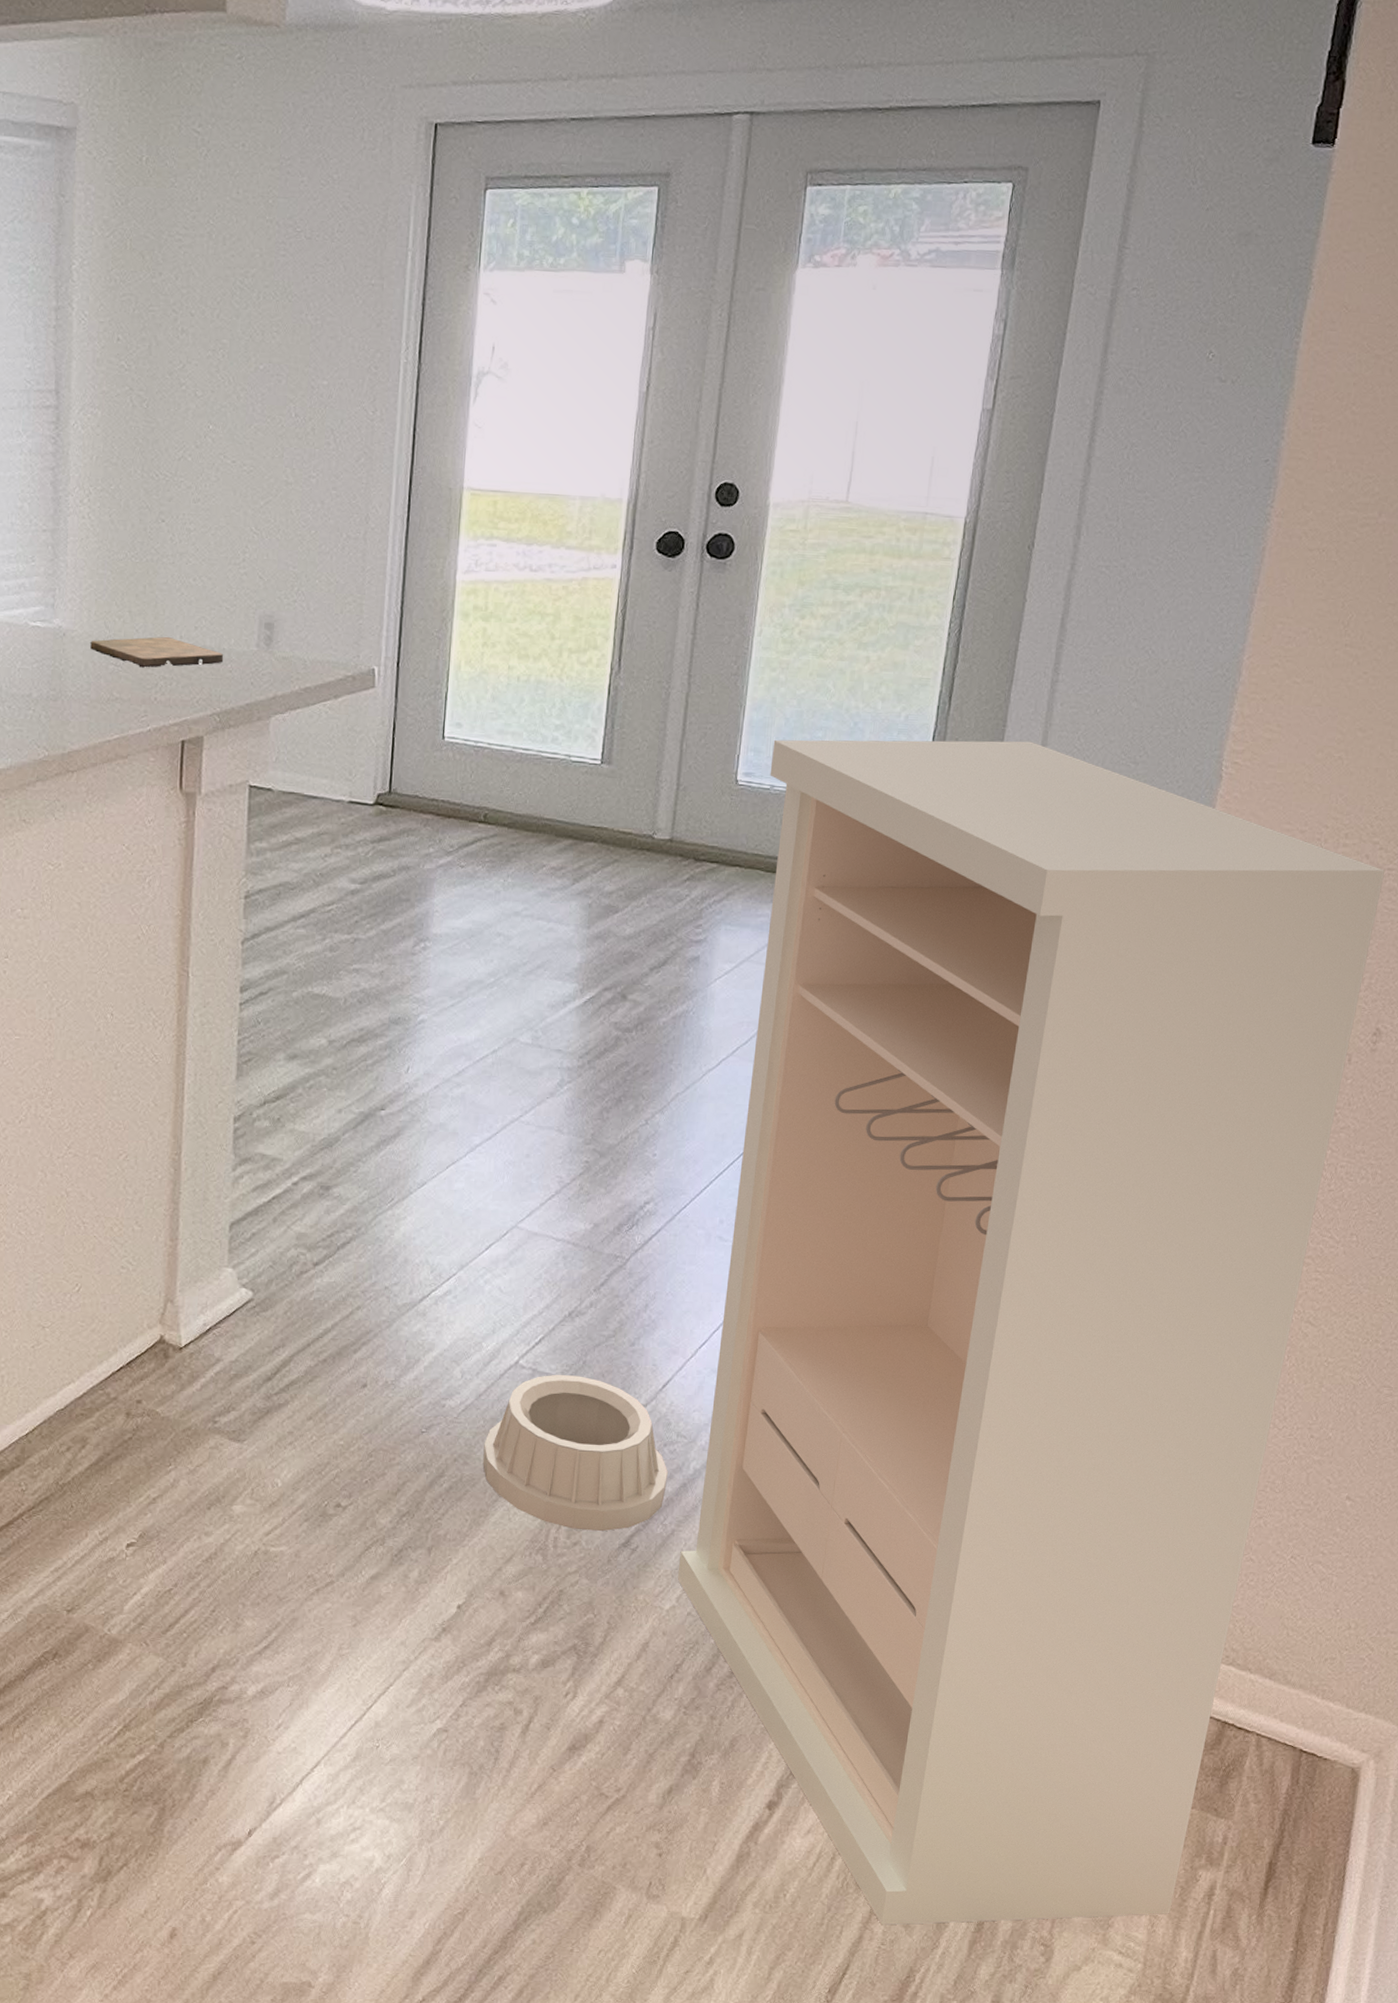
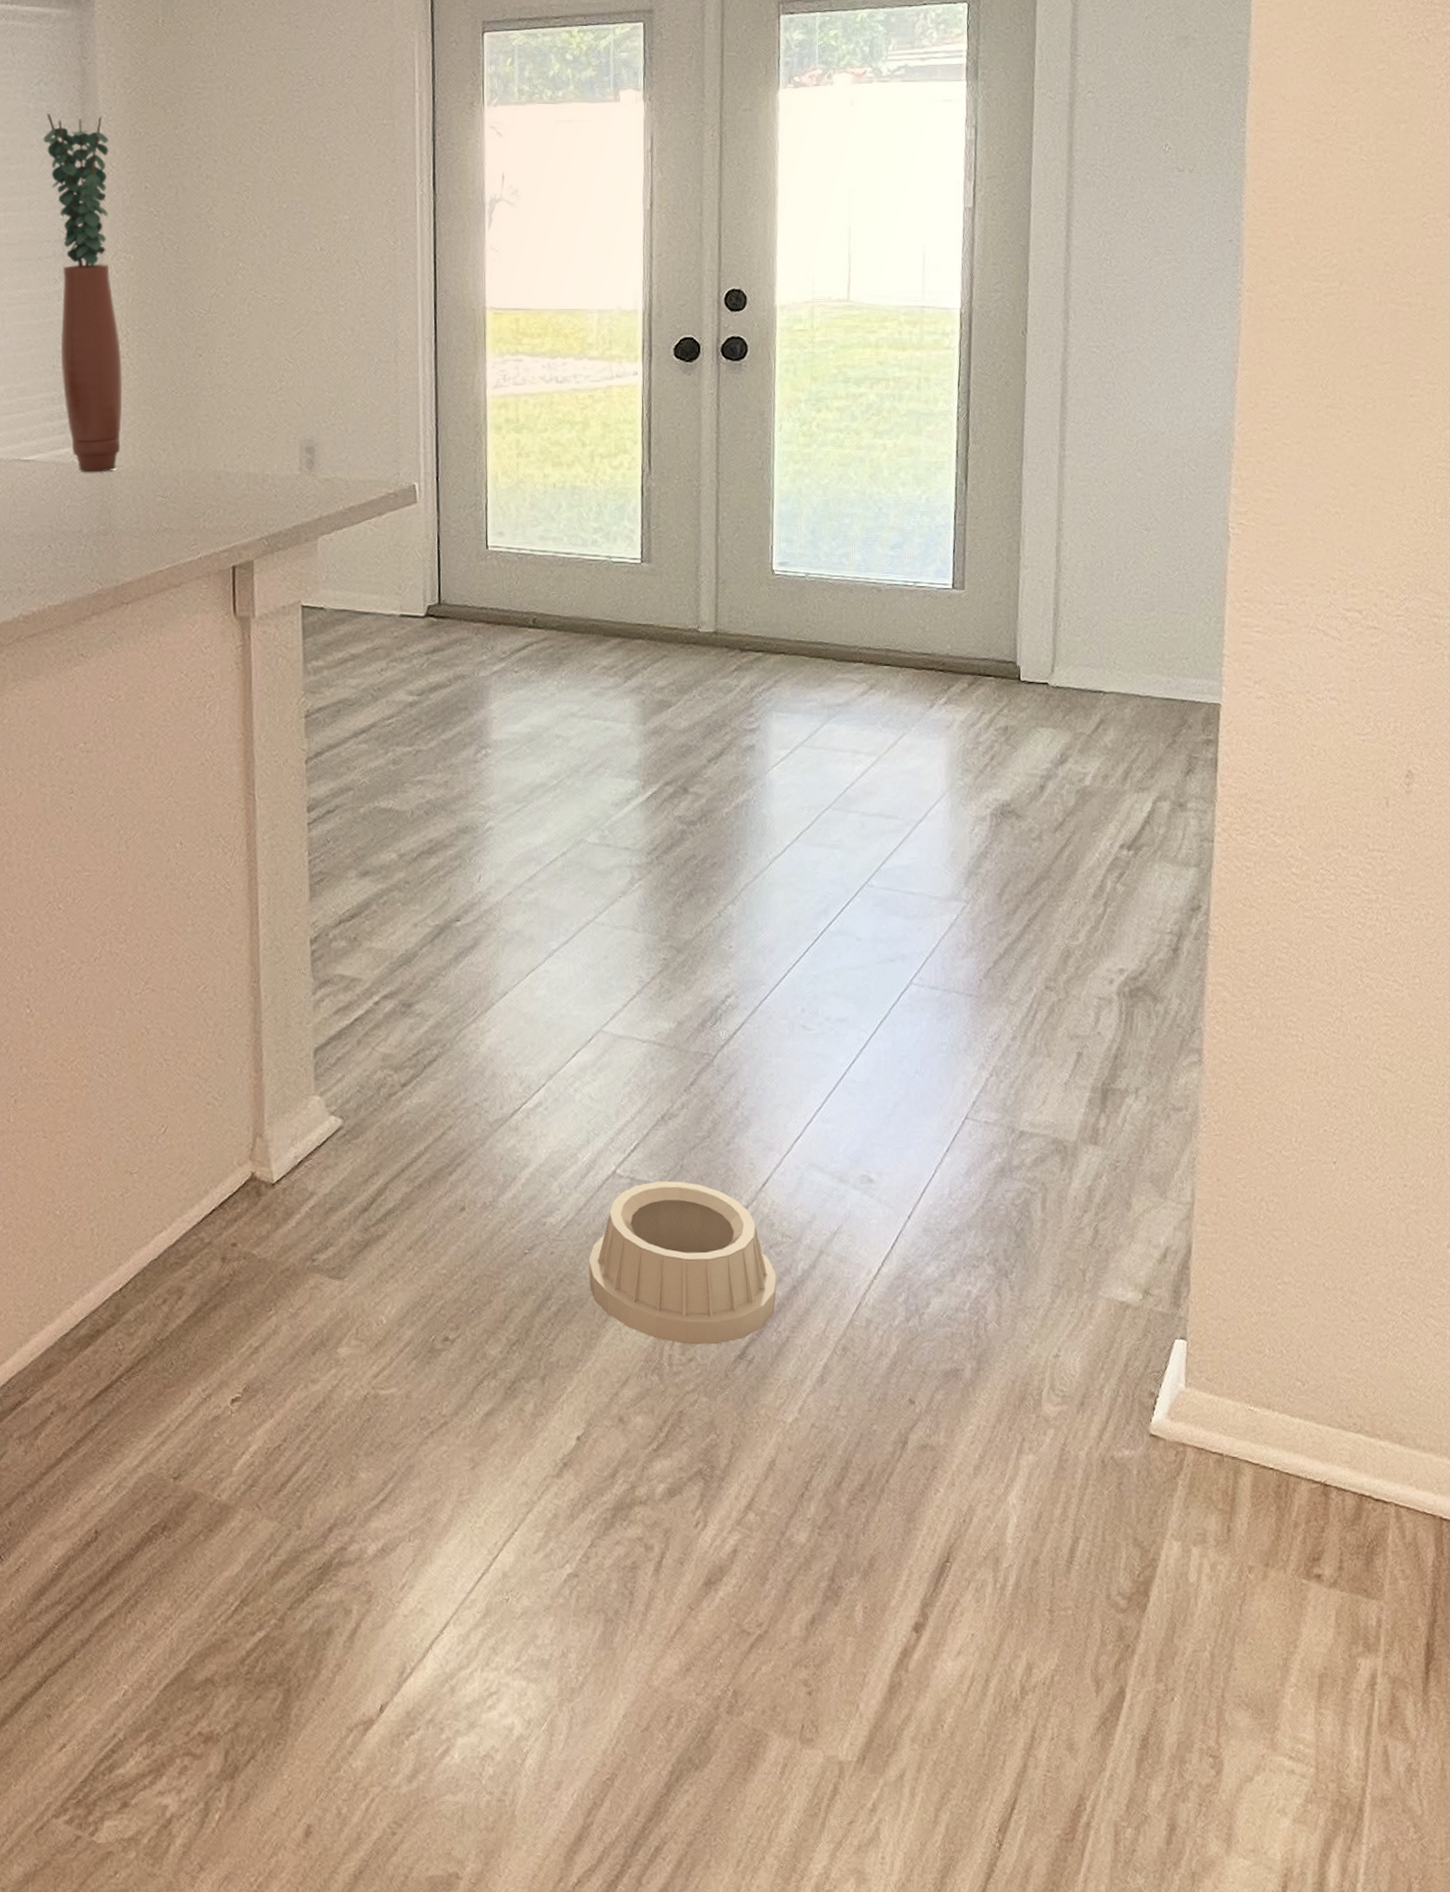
vase: none [14,254,82,636] -> present [43,114,123,473]
cutting board: present [90,636,224,668] -> none [137,466,268,498]
shoe rack: present [677,739,1386,1926] -> none [797,515,1394,1751]

